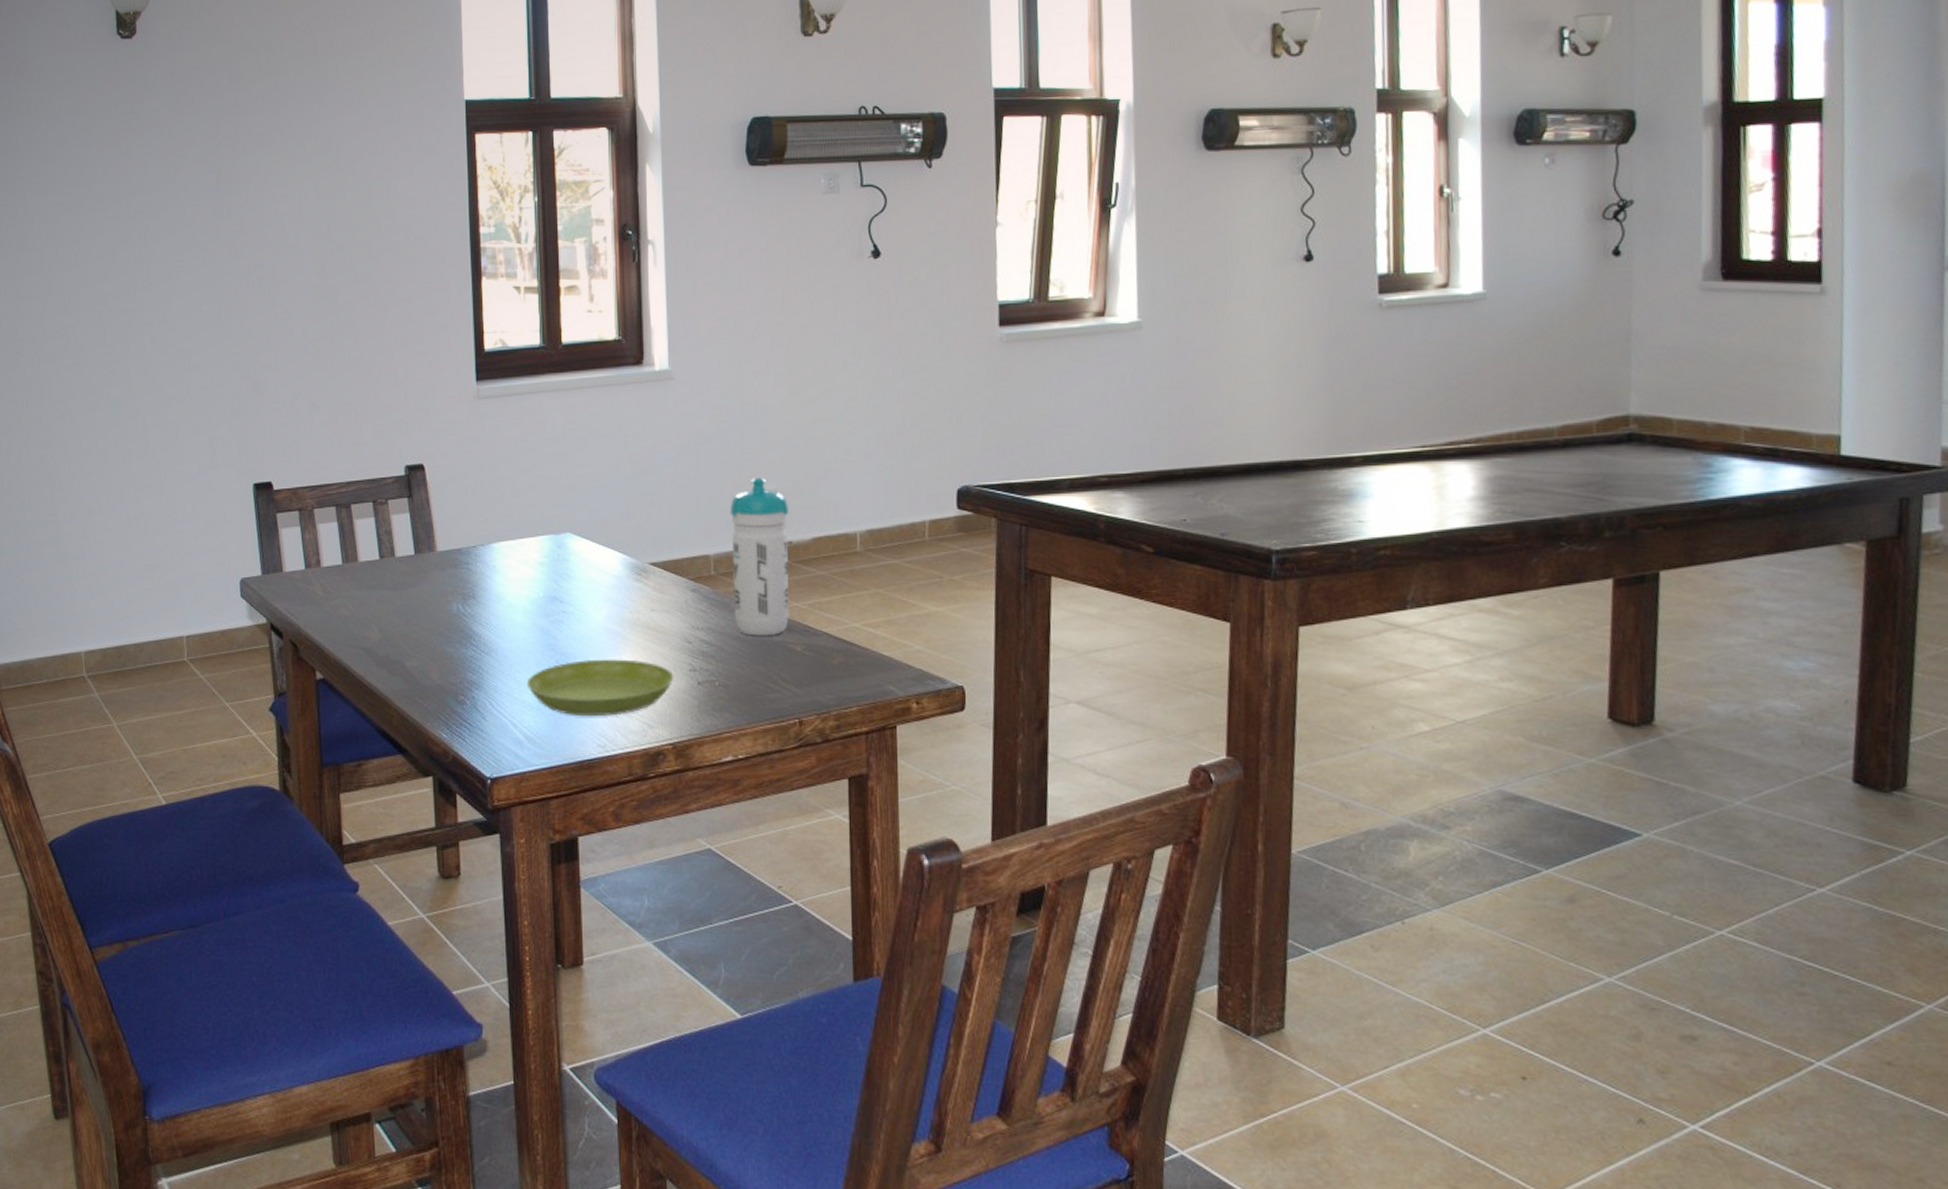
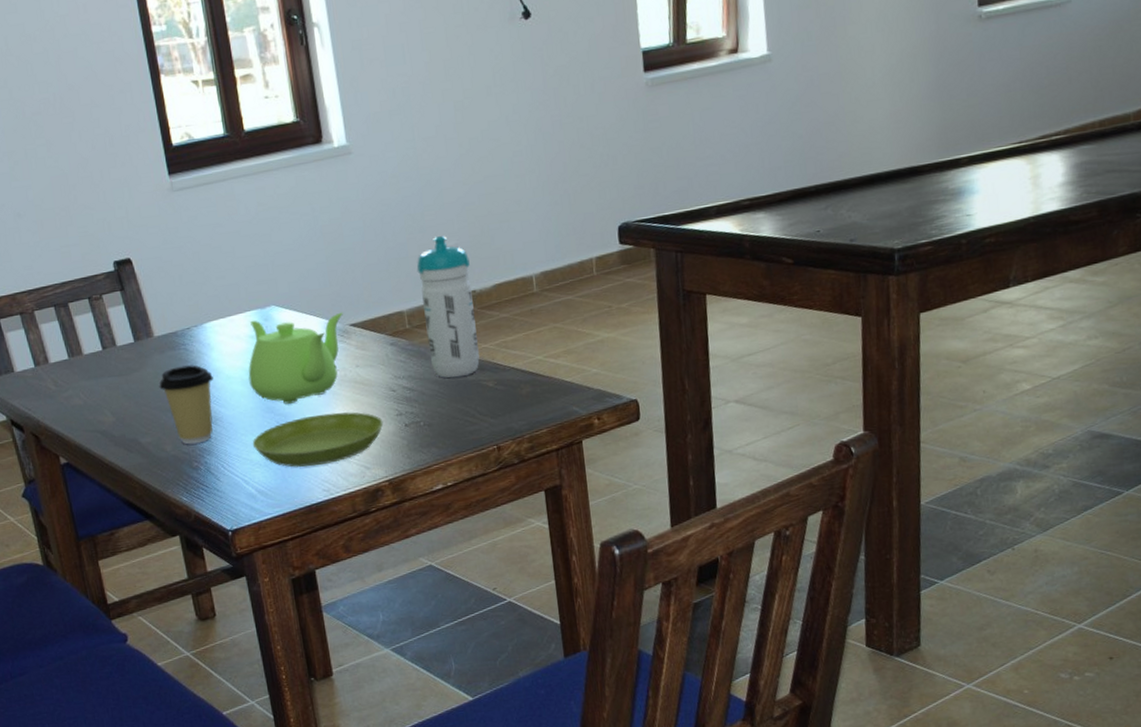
coffee cup: none [434,587,494,675] -> present [159,364,214,445]
teapot: none [532,546,643,643] -> present [248,312,343,404]

